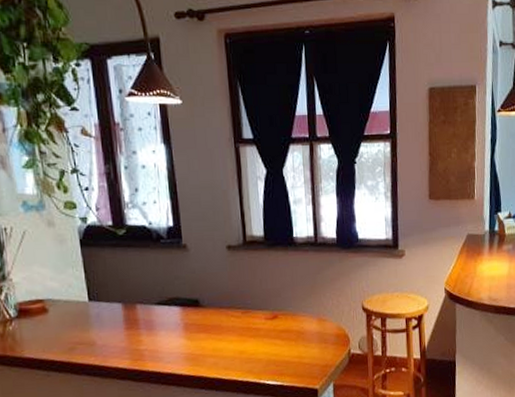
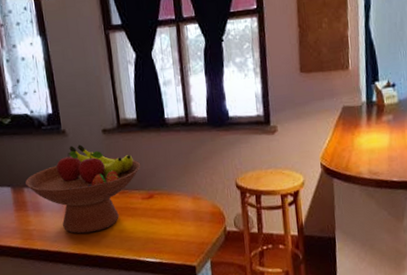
fruit bowl: none [139,260,266,355] -> present [25,144,141,234]

